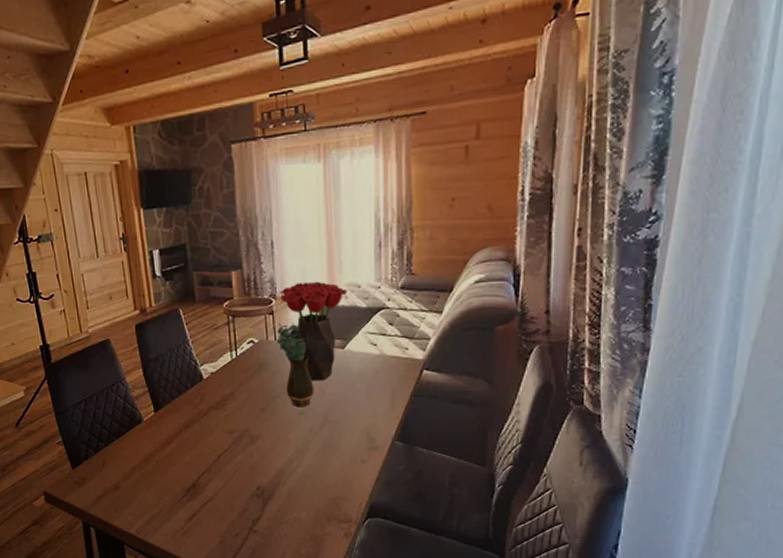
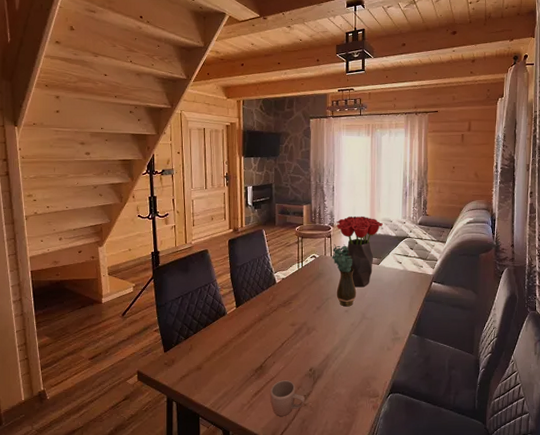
mug: none [207,500,255,545] -> present [269,379,306,416]

